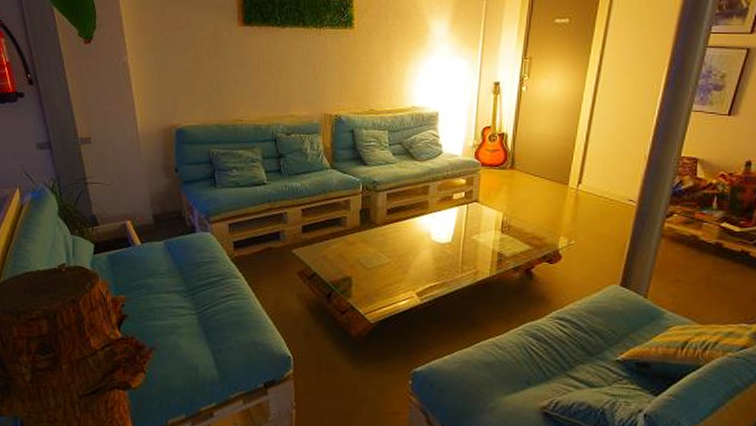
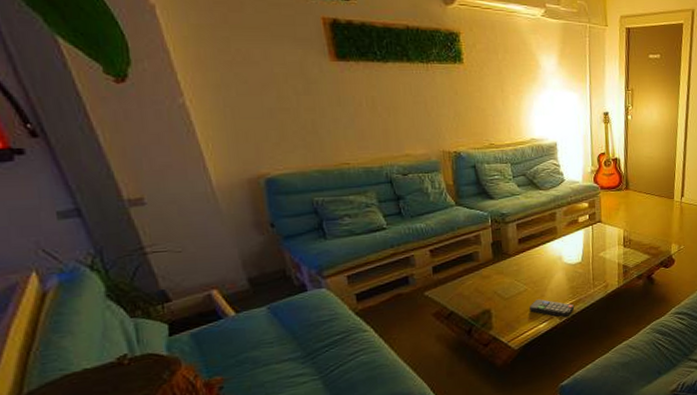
remote control: none [391,274,439,300] -> present [530,298,575,318]

